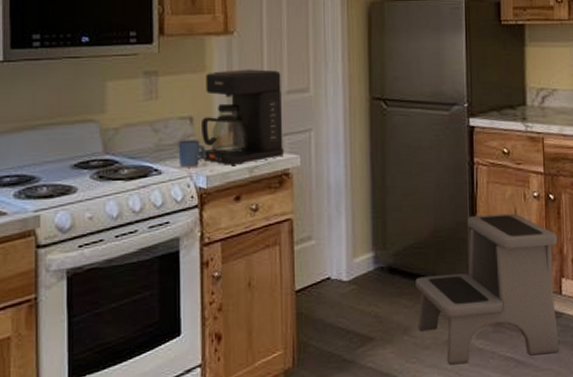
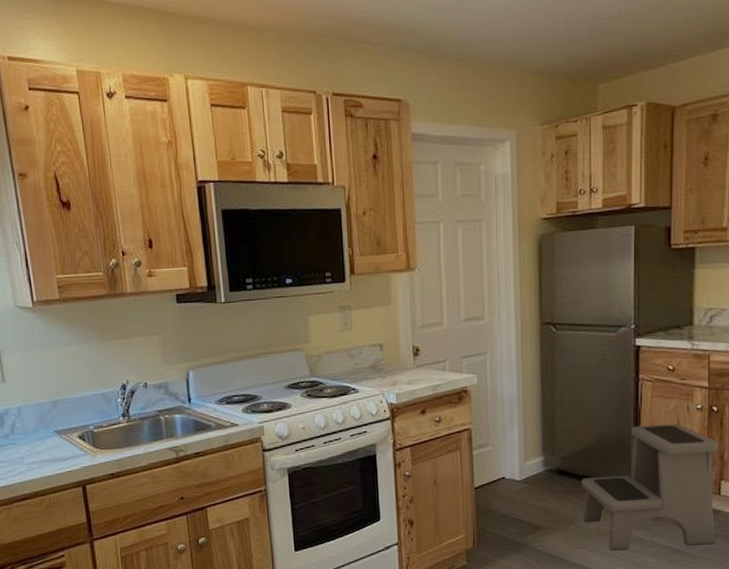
mug: present [178,140,206,169] -> none [371,363,395,388]
coffee maker: present [199,69,285,165] -> none [389,300,463,384]

